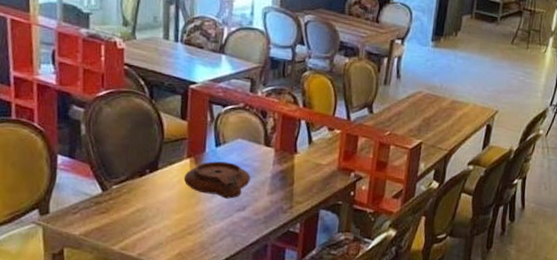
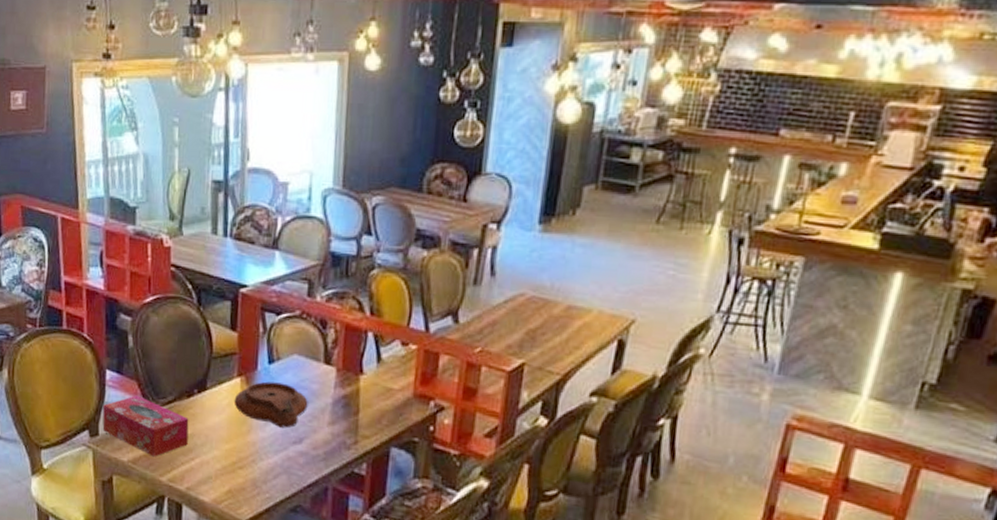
tissue box: none [53,176,141,229] -> present [102,395,189,457]

